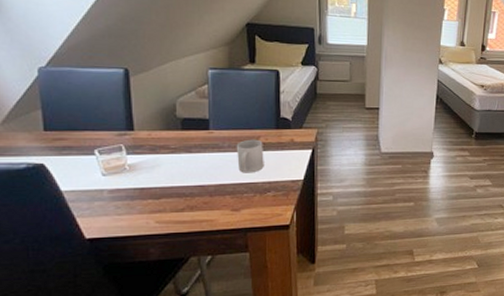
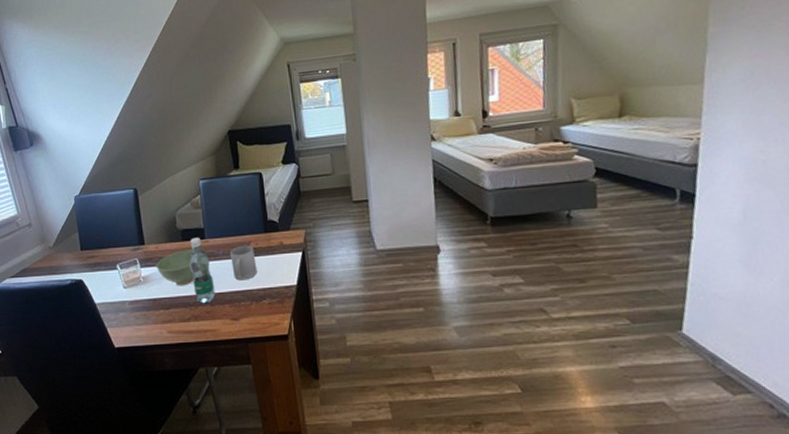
bowl: none [146,139,193,176] -> present [156,249,194,286]
bottle: none [188,127,216,195] -> present [189,237,216,304]

